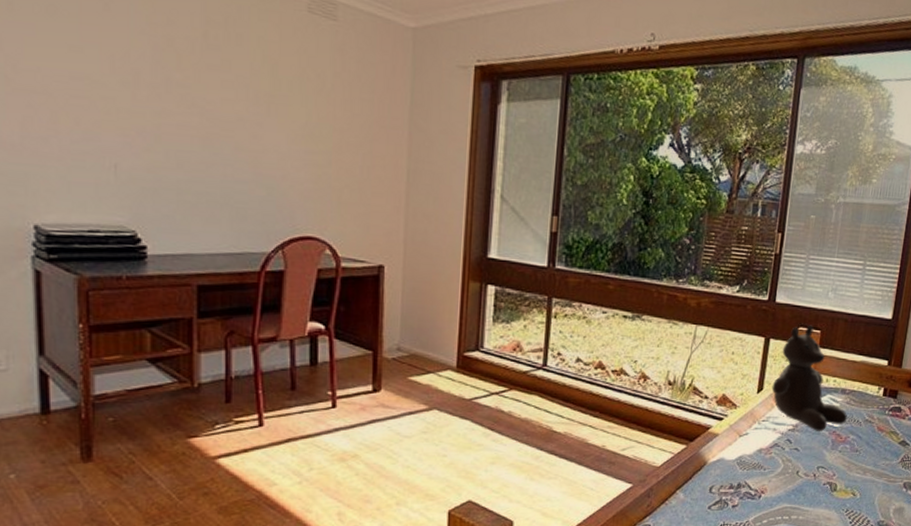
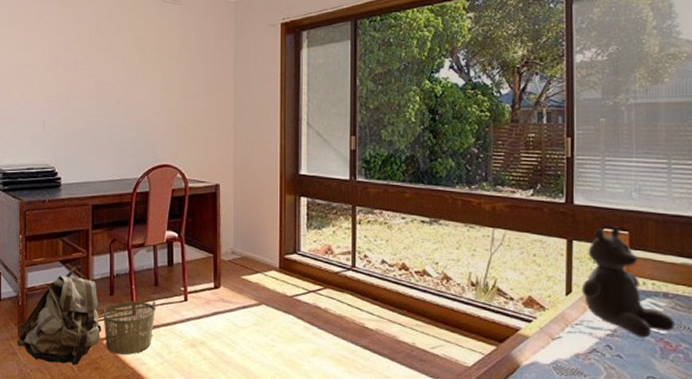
backpack: none [79,366,213,492] -> present [17,266,102,365]
basket: none [215,408,292,476] -> present [103,300,156,355]

